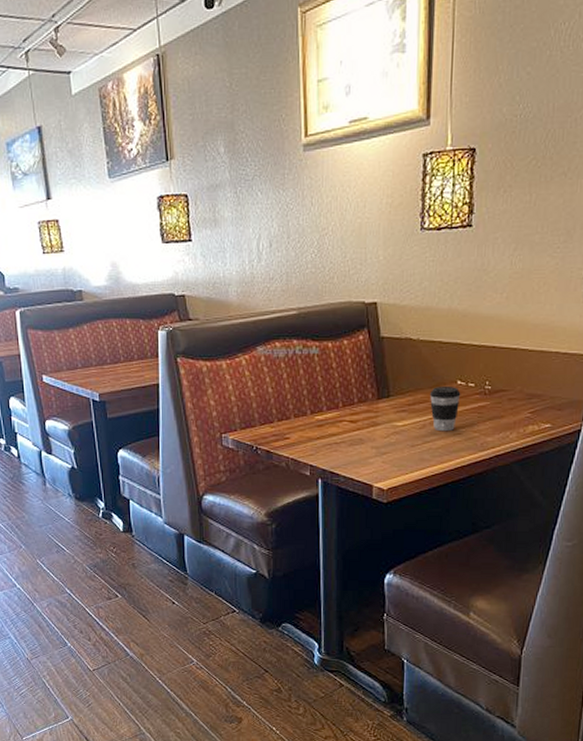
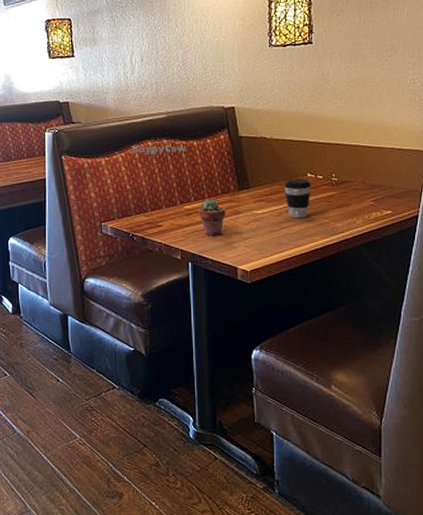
potted succulent: none [331,408,362,451] -> present [198,199,226,237]

